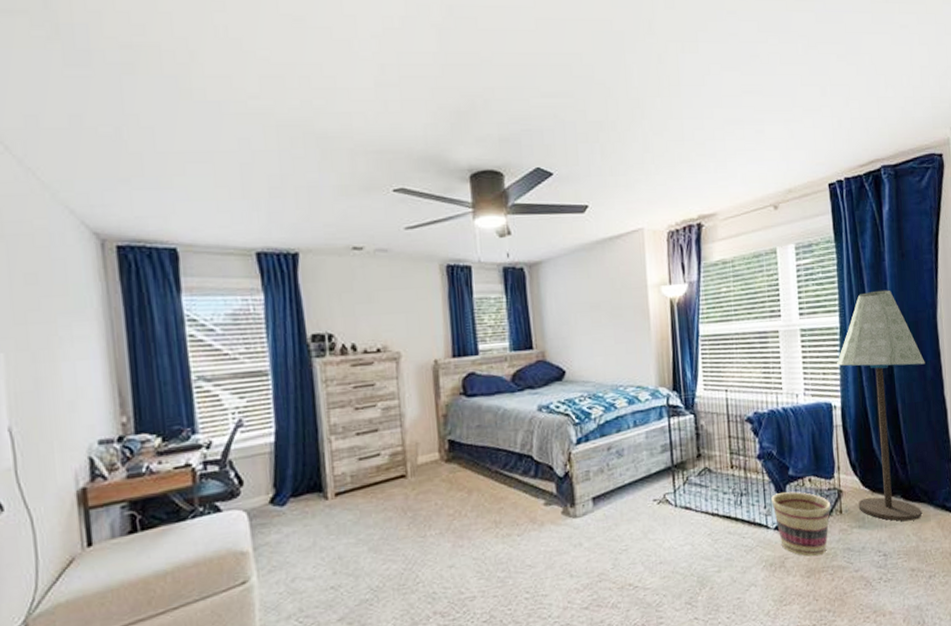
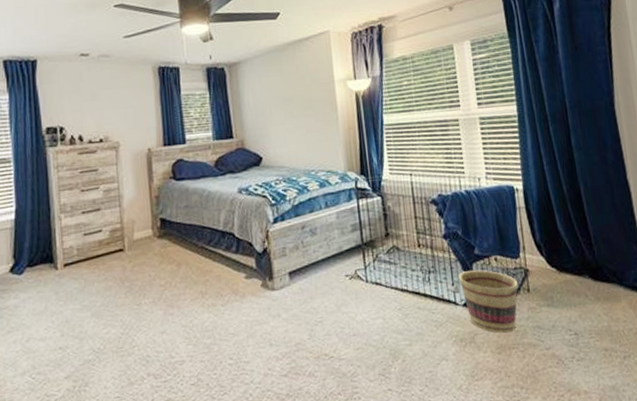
floor lamp: present [836,290,925,521] -> none [516,80,612,301]

